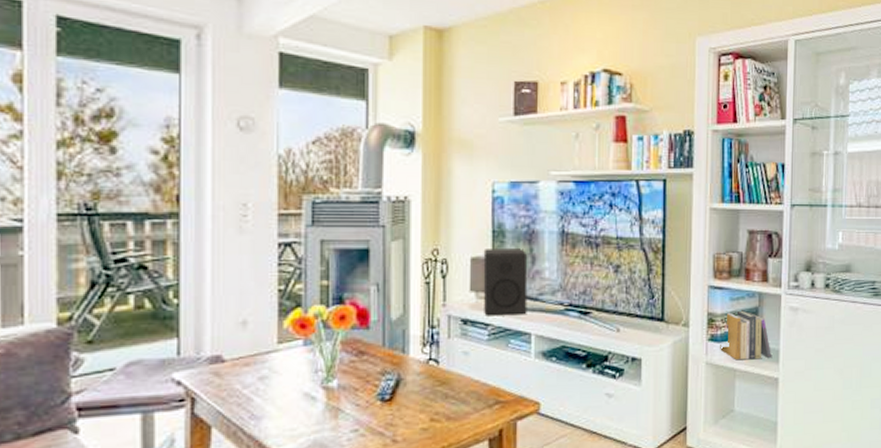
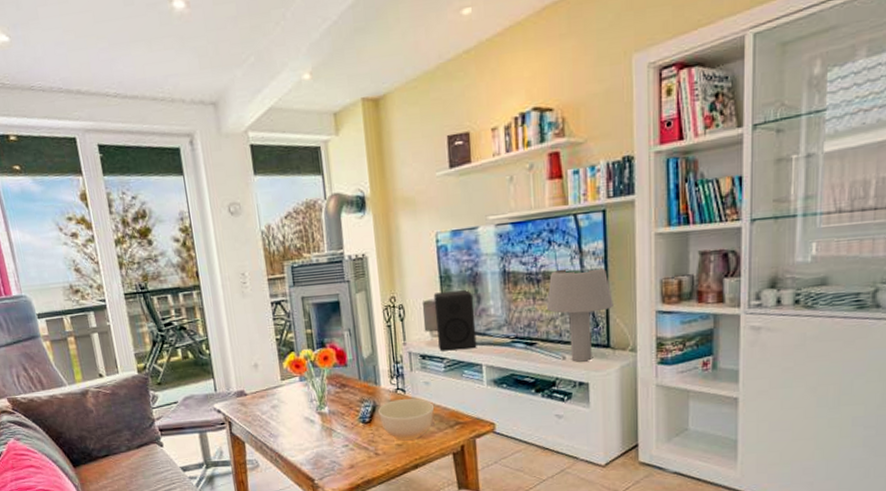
bowl: none [403,370,472,424] -> present [378,398,435,441]
table lamp: none [603,235,669,335] -> present [546,267,613,362]
books: present [720,310,771,361] -> none [671,333,729,382]

